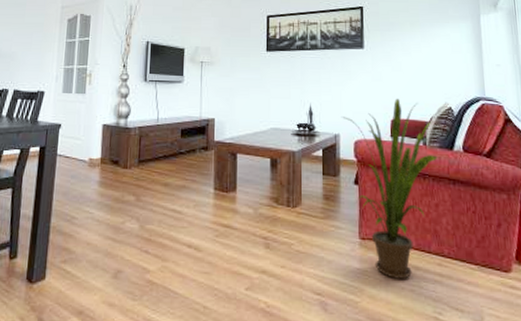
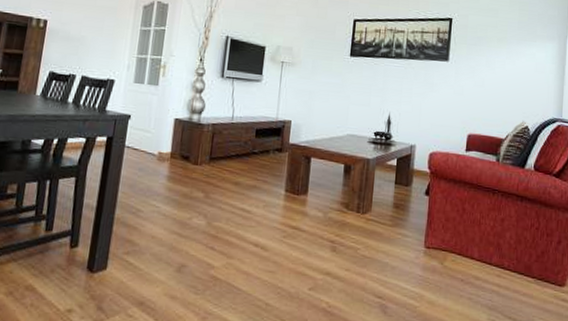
house plant: present [341,98,438,279] -> none [419,114,509,288]

